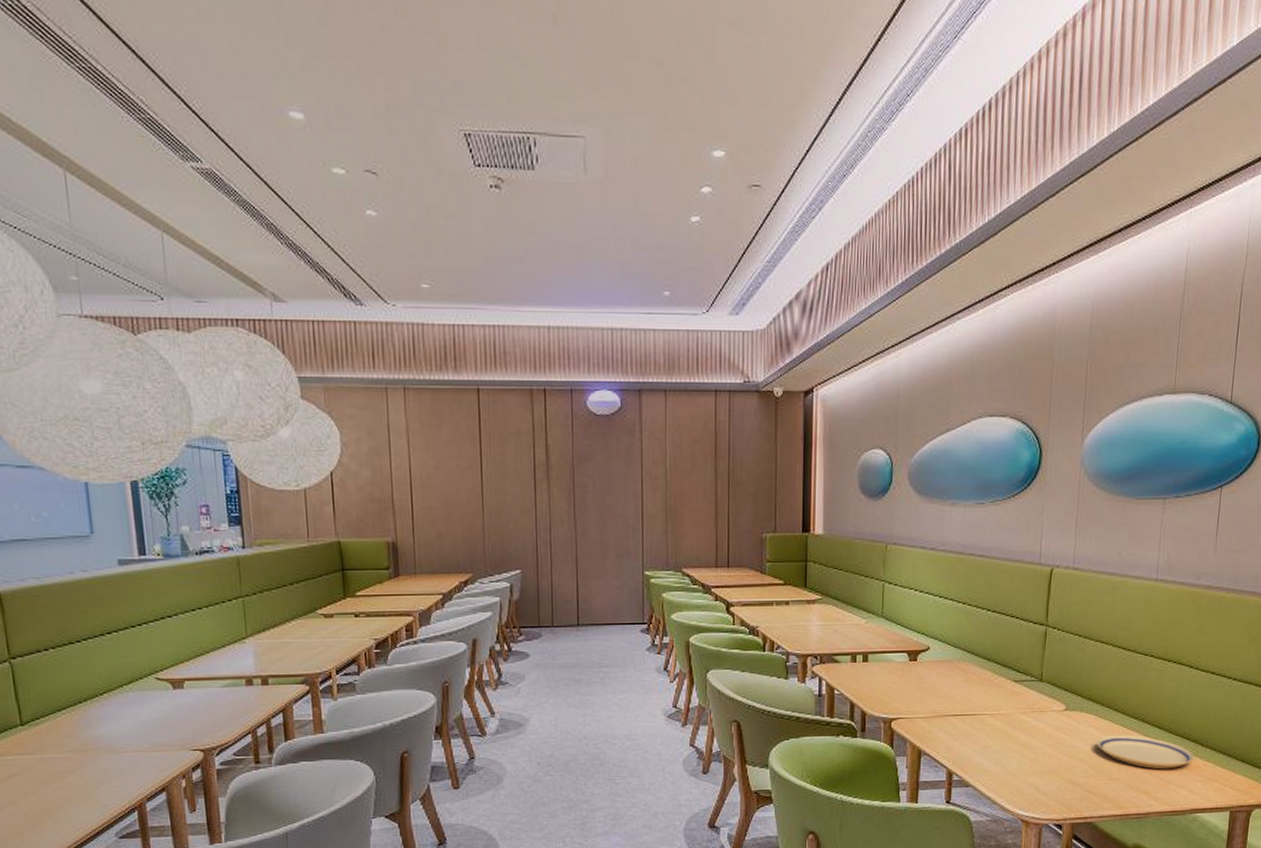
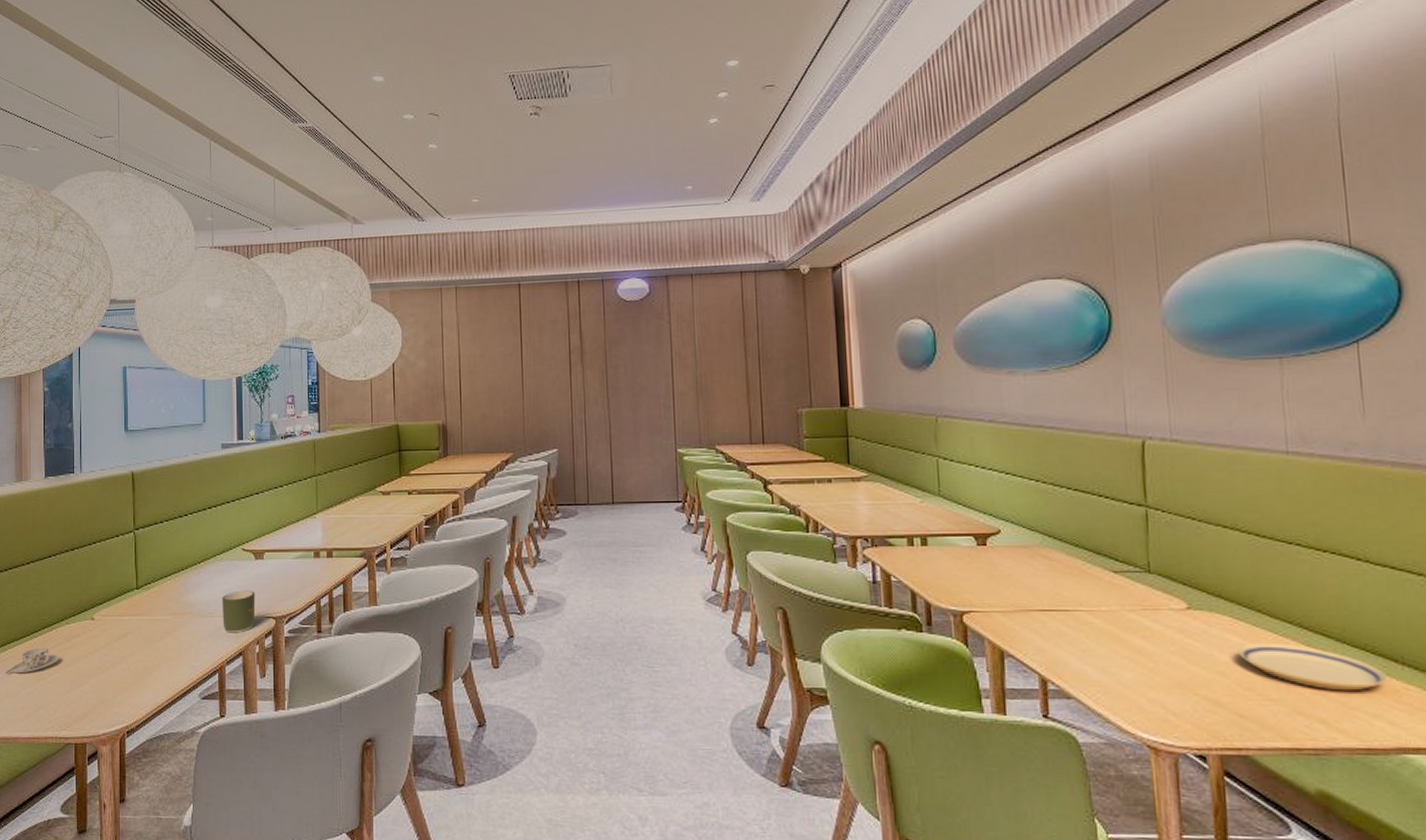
mug: none [135,722,178,768] -> present [222,590,256,633]

